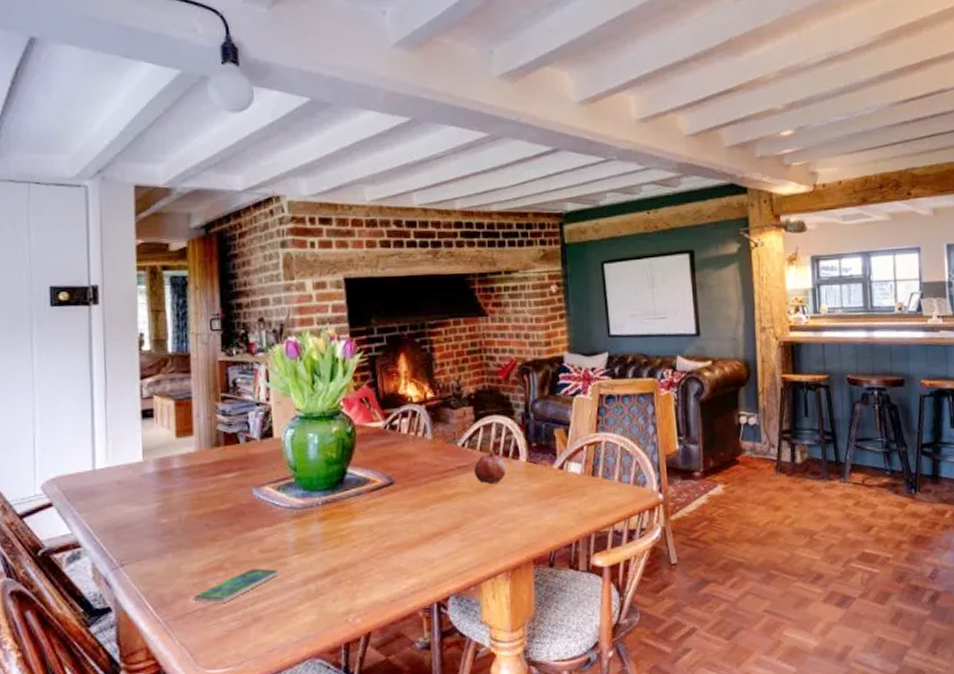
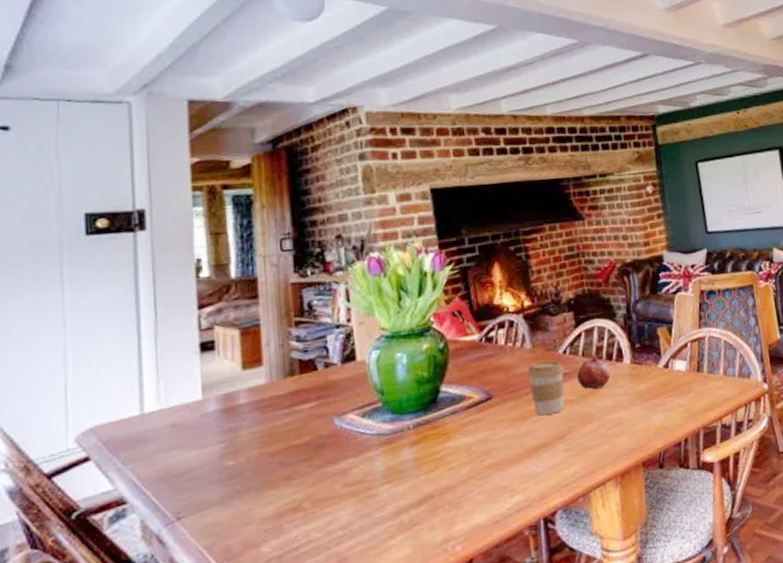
smartphone: present [193,568,280,604] -> none [266,503,368,550]
coffee cup: none [427,452,463,505] -> present [527,360,565,416]

